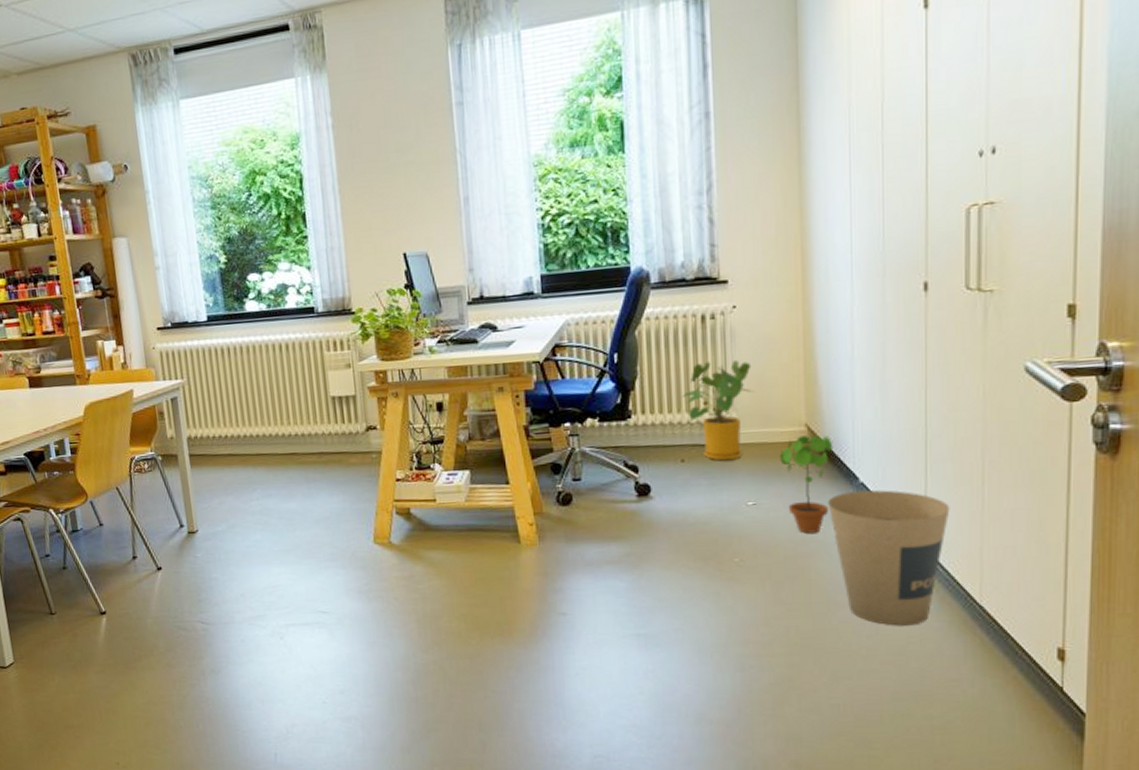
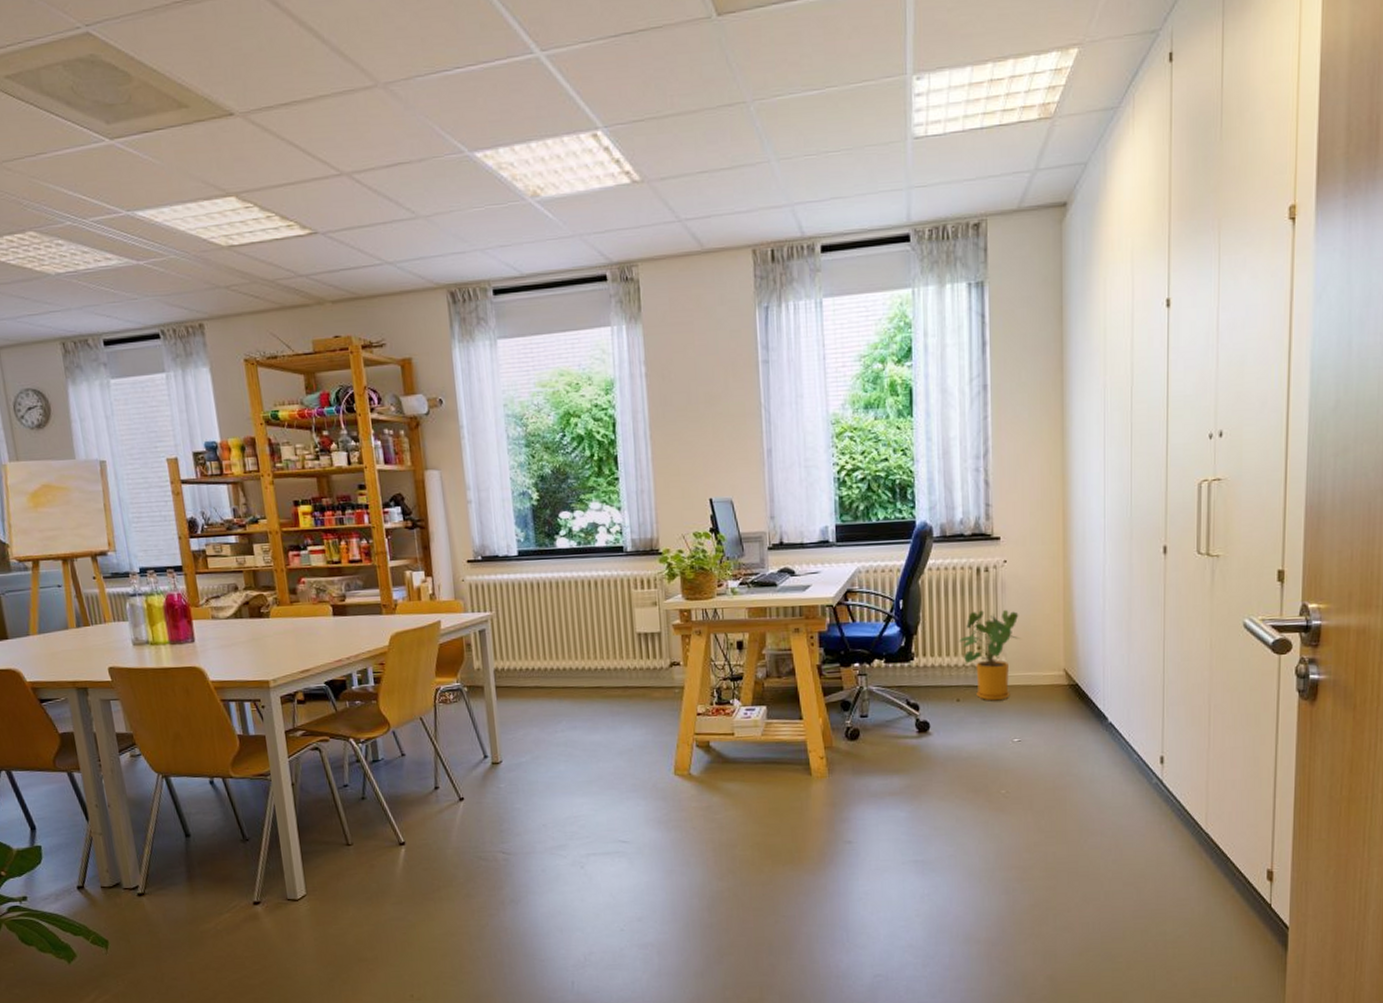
potted plant: present [780,434,834,533] -> none [1042,678,1087,768]
trash can: present [828,490,950,626] -> none [1082,729,1183,851]

